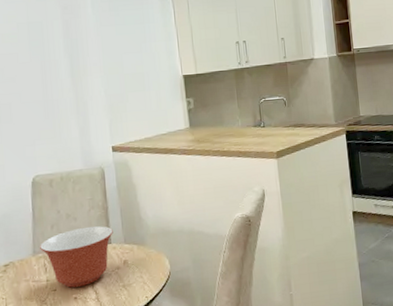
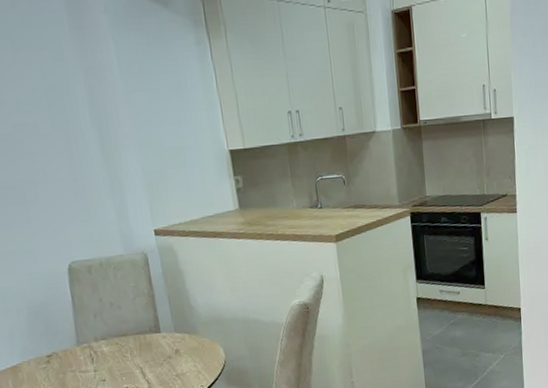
mixing bowl: present [40,226,113,288] -> none [83,314,162,378]

